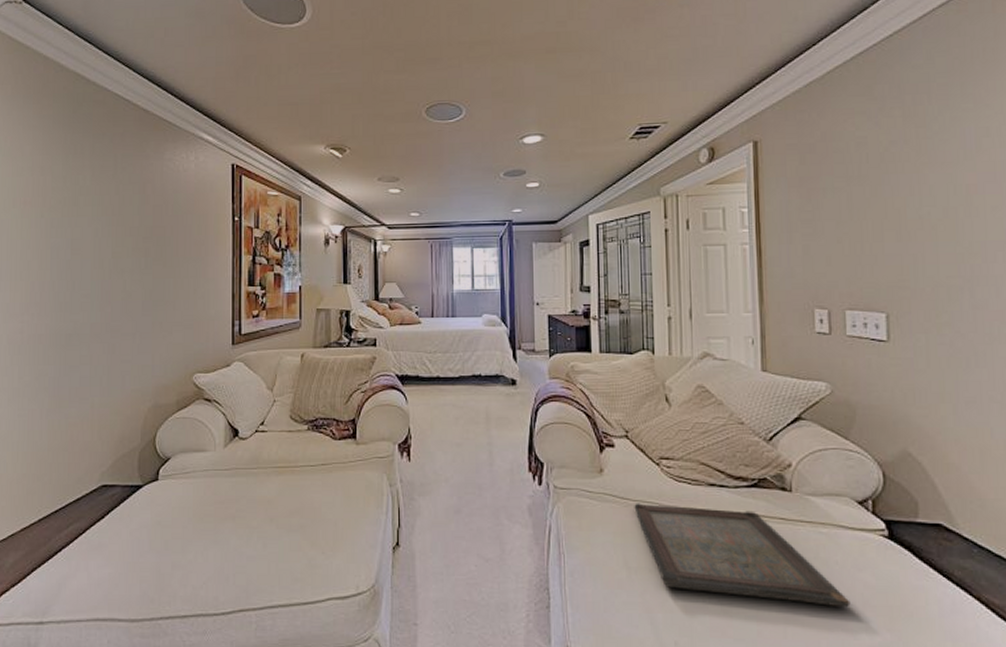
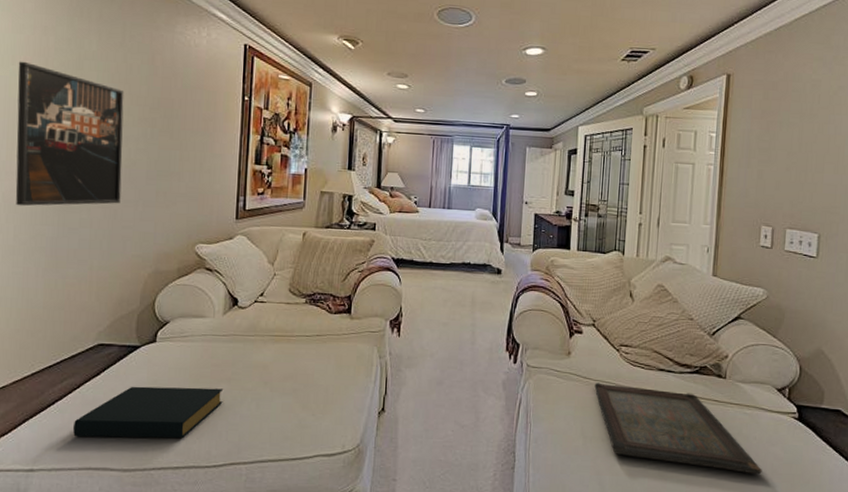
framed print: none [18,203,119,347] -> present [15,61,124,206]
hardback book: none [80,527,229,586] -> present [73,386,224,439]

